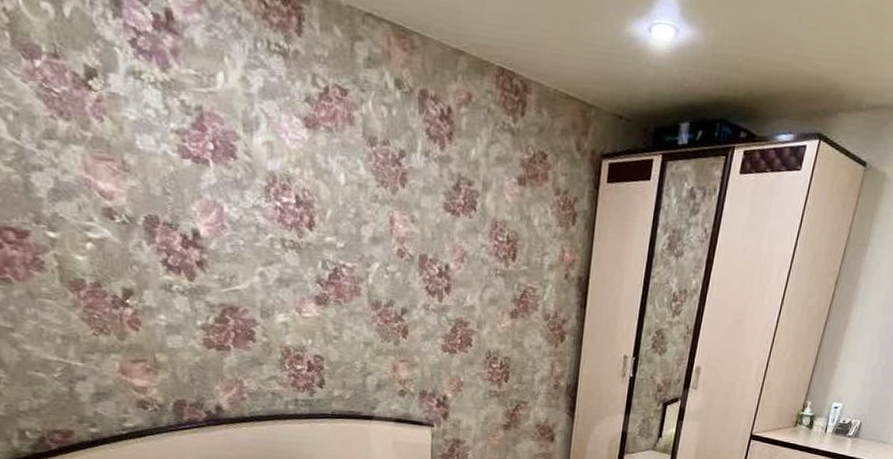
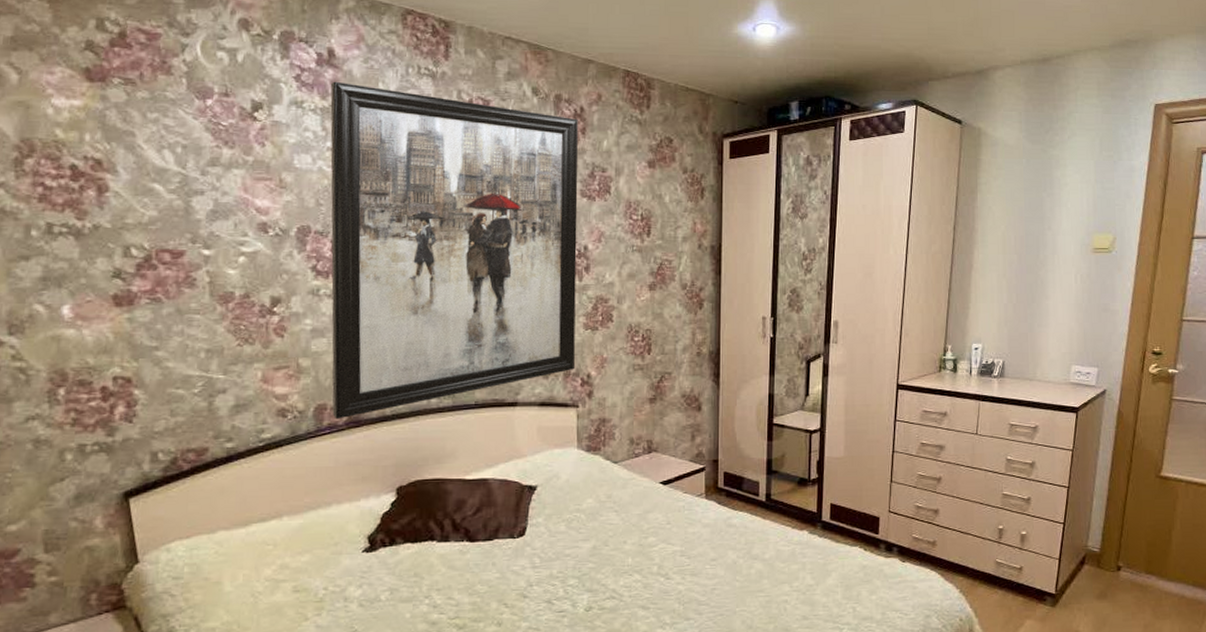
wall art: none [171,50,445,416] -> present [330,81,578,419]

